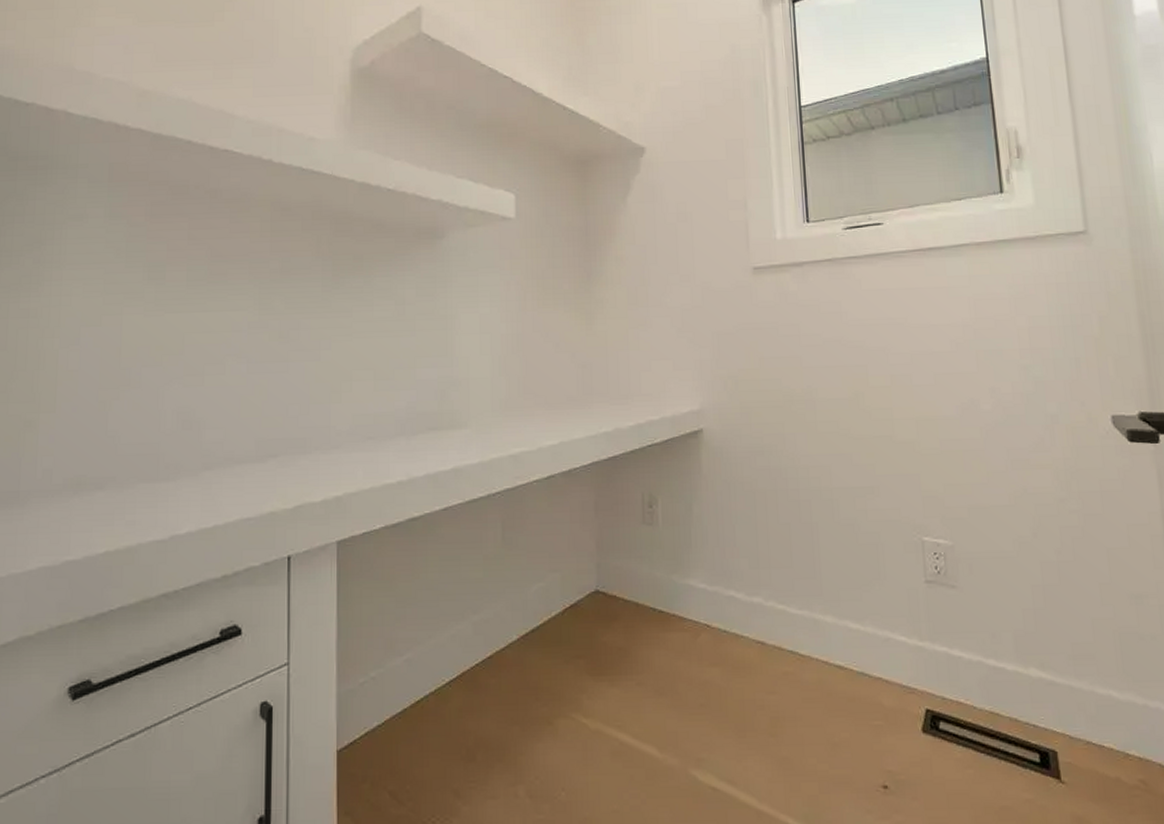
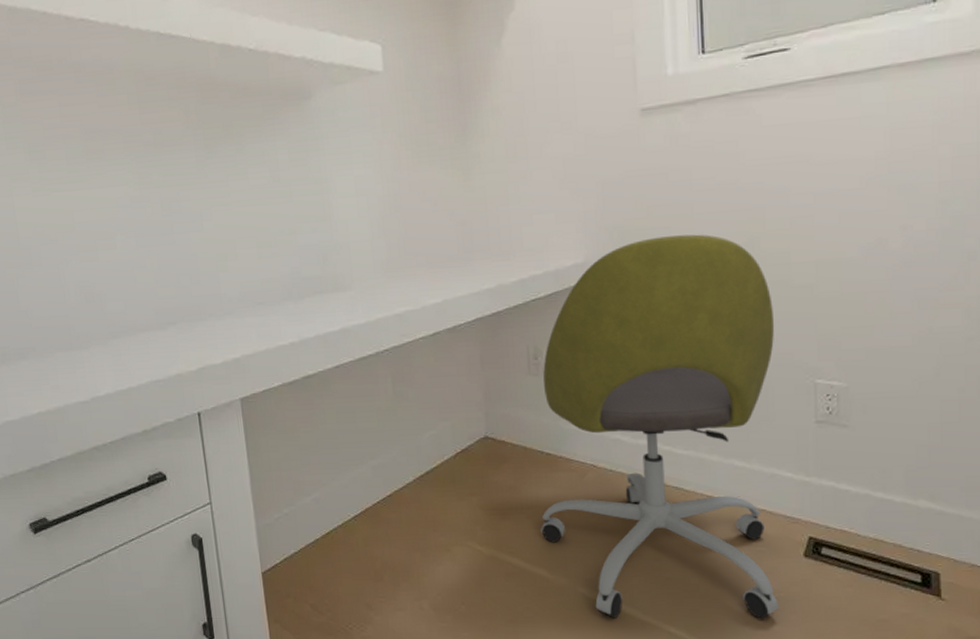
office chair: none [651,387,900,808] -> present [541,234,779,619]

